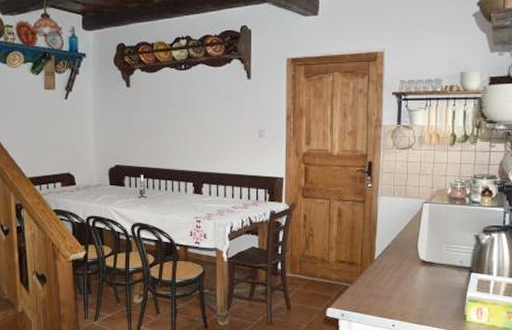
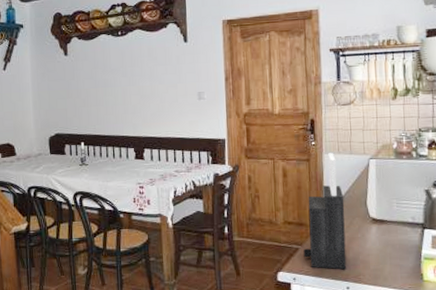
knife block: none [353,195,396,308] -> present [303,153,347,270]

